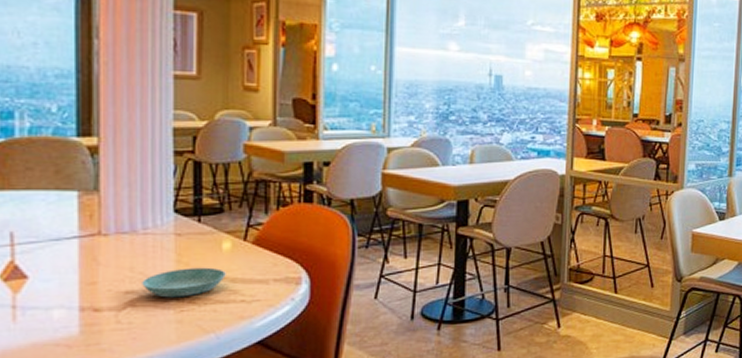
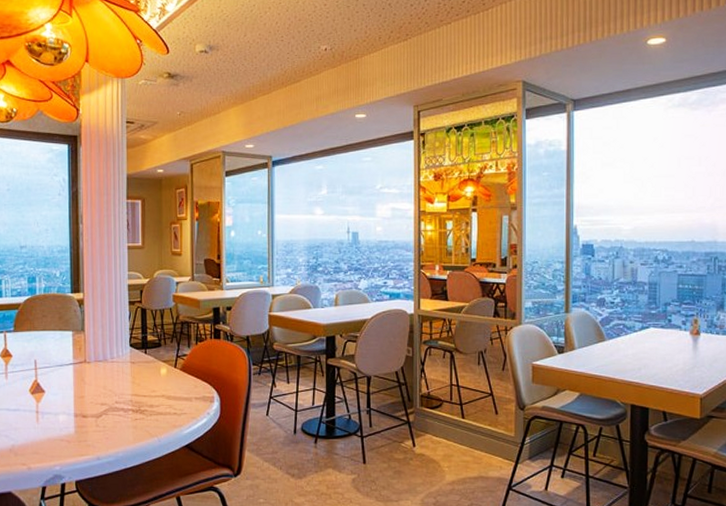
saucer: present [142,267,226,298] -> none [111,387,163,409]

